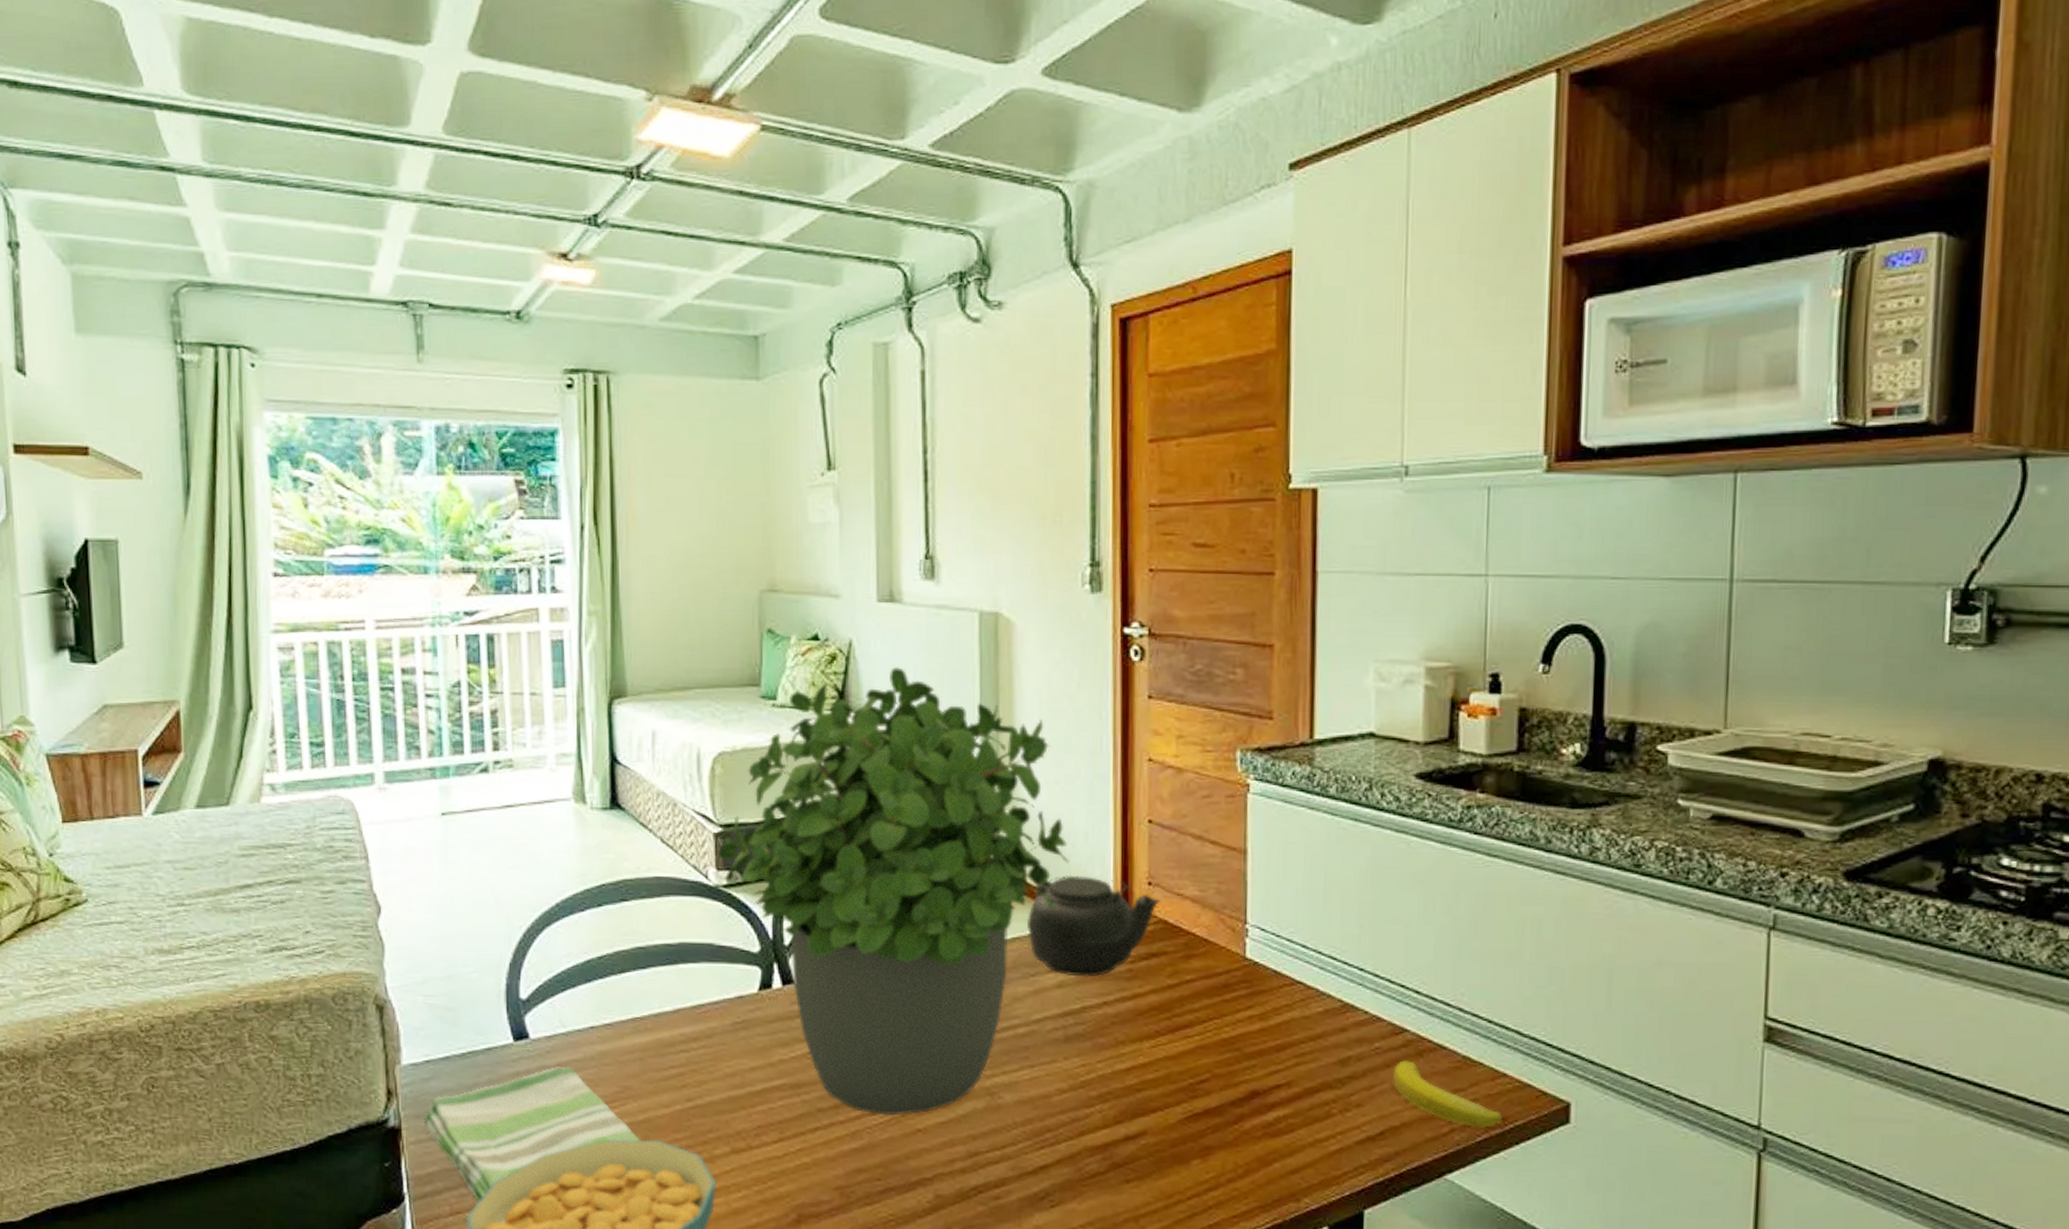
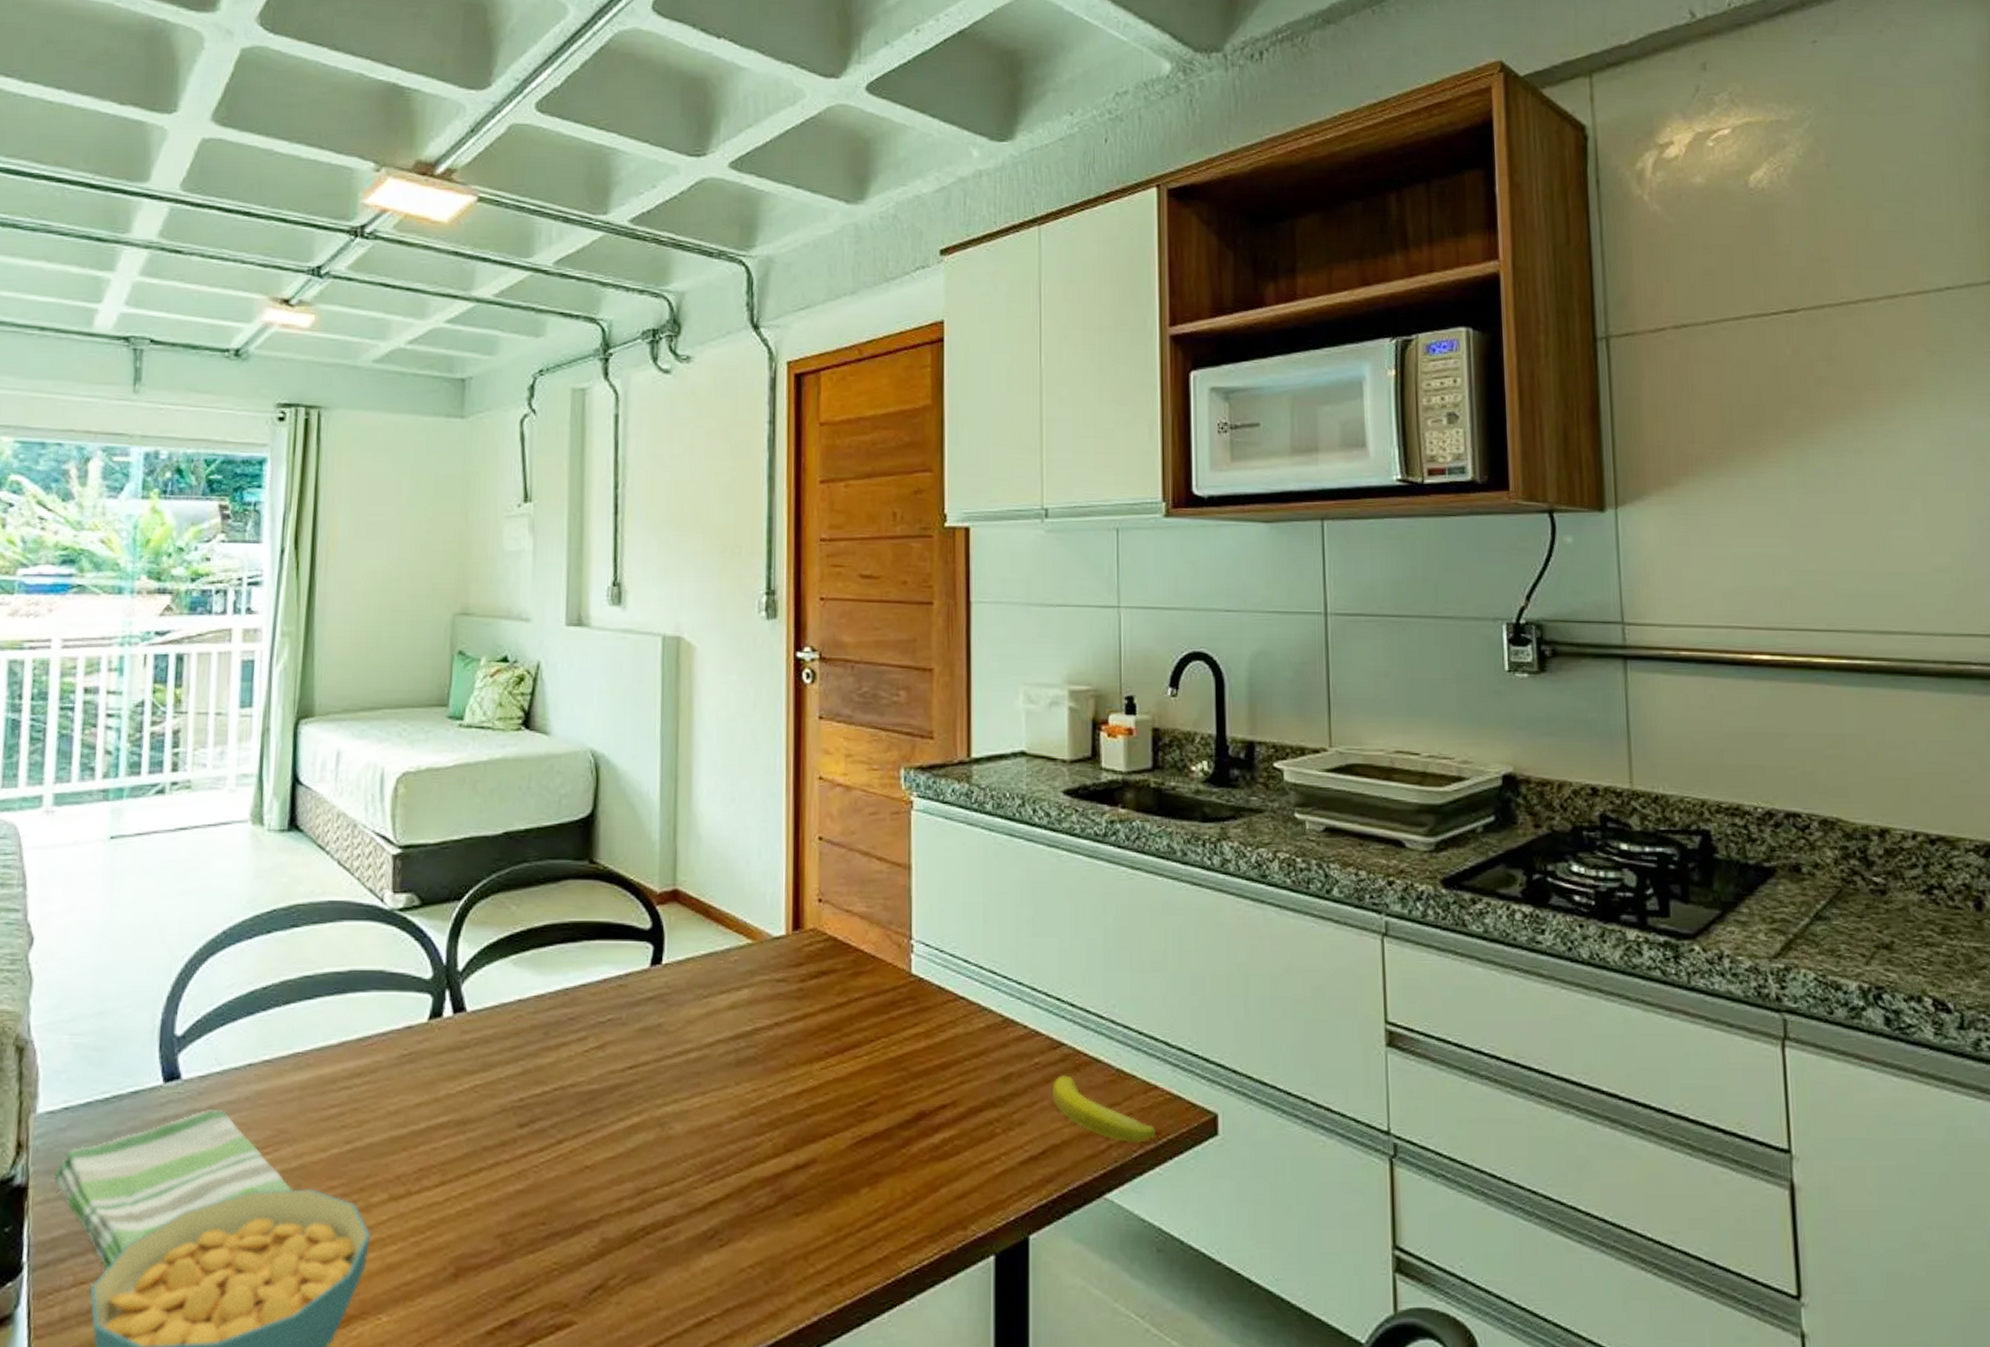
potted plant: present [718,667,1070,1116] -> none [395,688,744,1152]
teapot: present [1026,875,1161,977] -> none [700,893,831,997]

